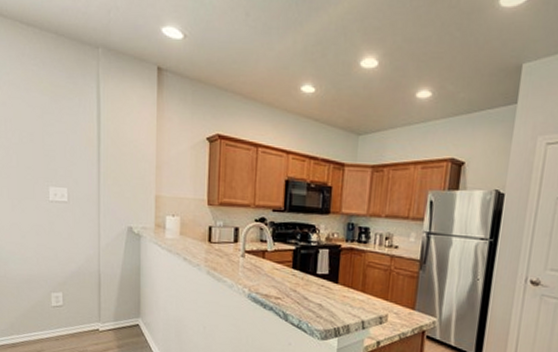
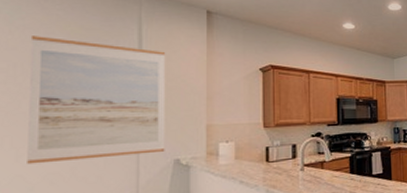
wall art: none [14,92,121,219] -> present [27,36,166,165]

